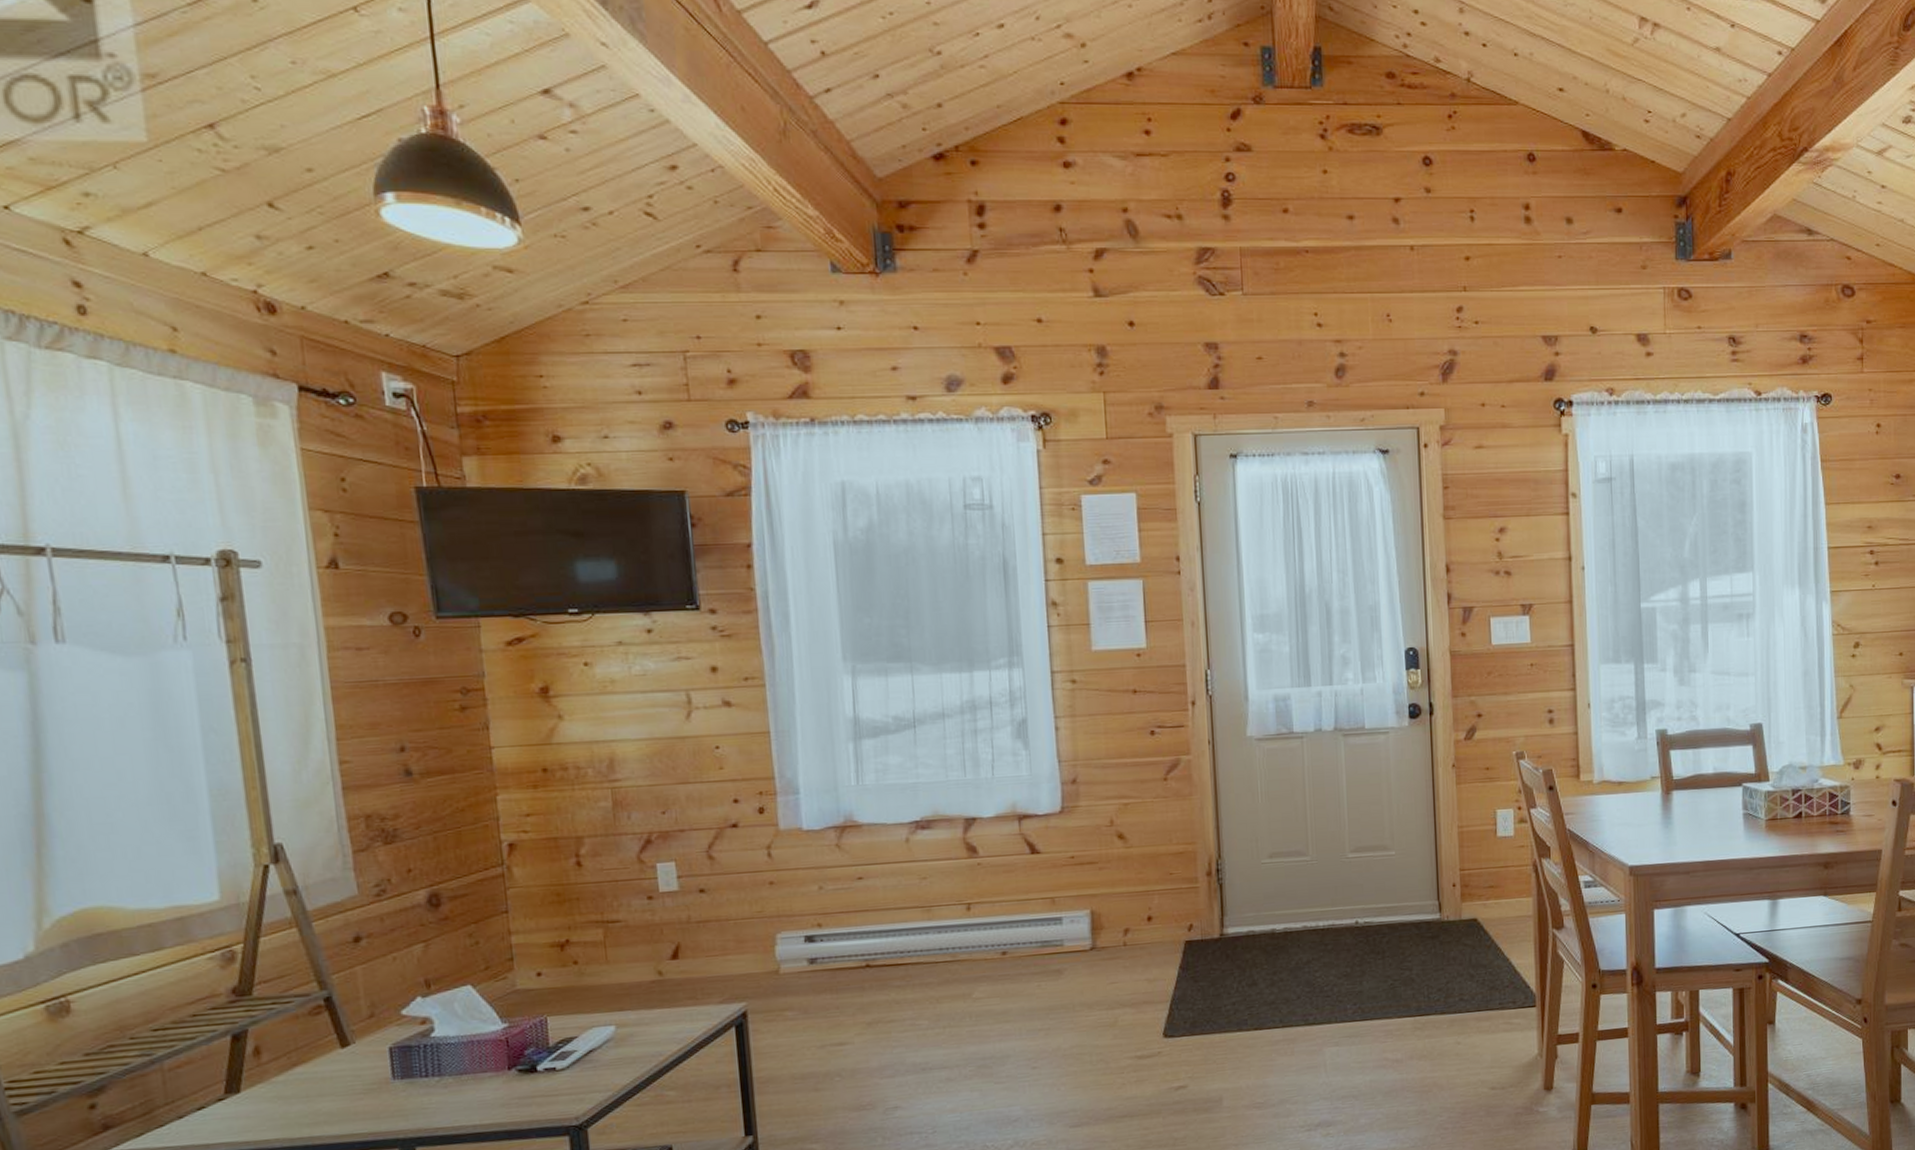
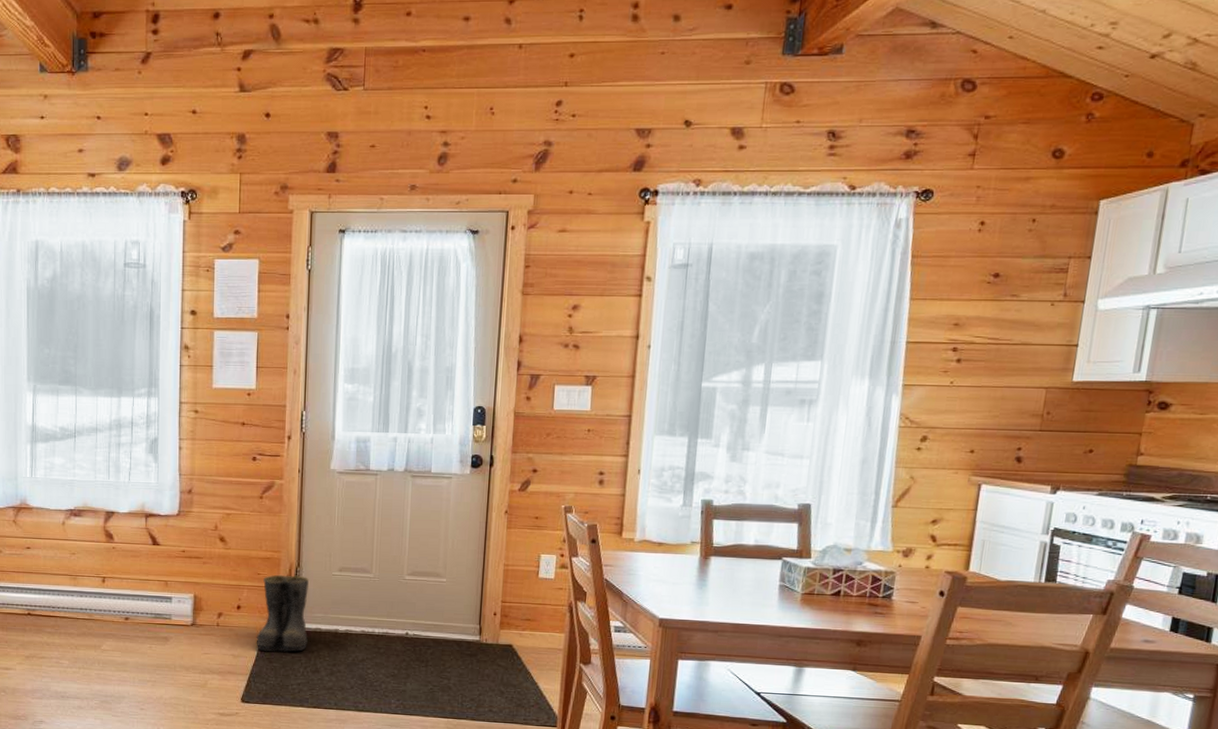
boots: none [1175,869,1240,970] -> present [256,574,309,652]

